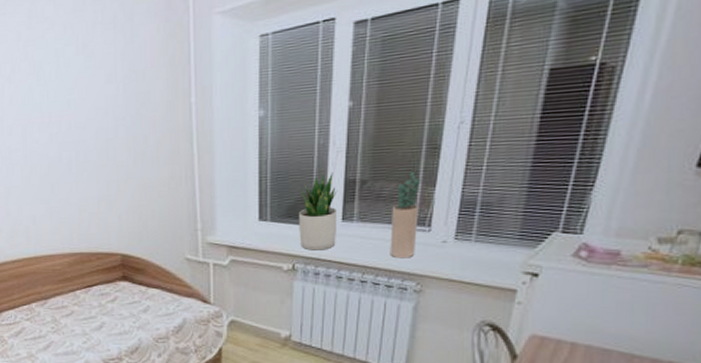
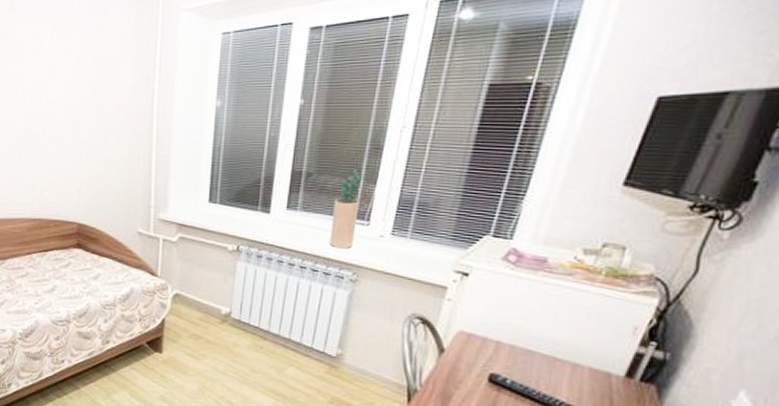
planter: present [299,172,338,251] -> none [245,163,285,235]

